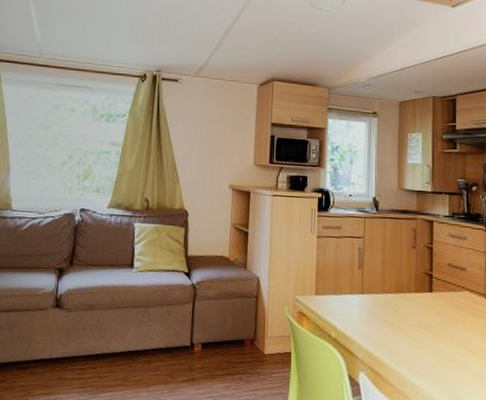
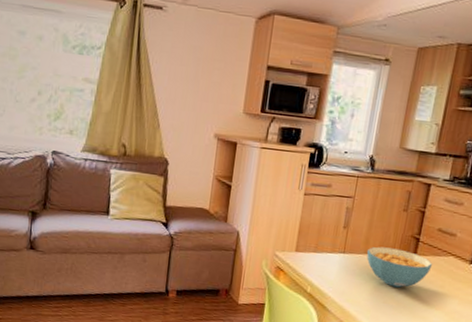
cereal bowl: none [384,285,450,327] -> present [366,246,433,288]

